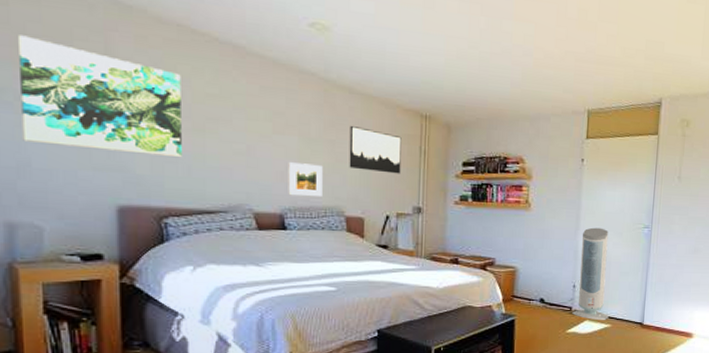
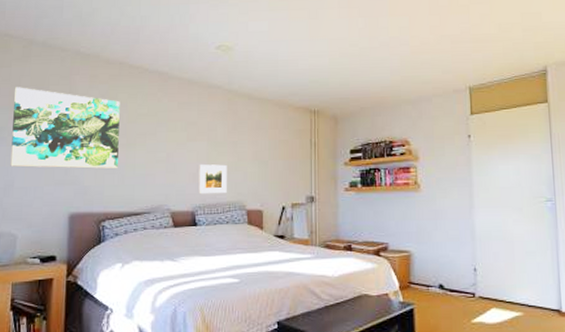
wall art: present [349,126,402,174] -> none [249,127,294,167]
air purifier: present [572,227,609,321] -> none [476,204,519,308]

